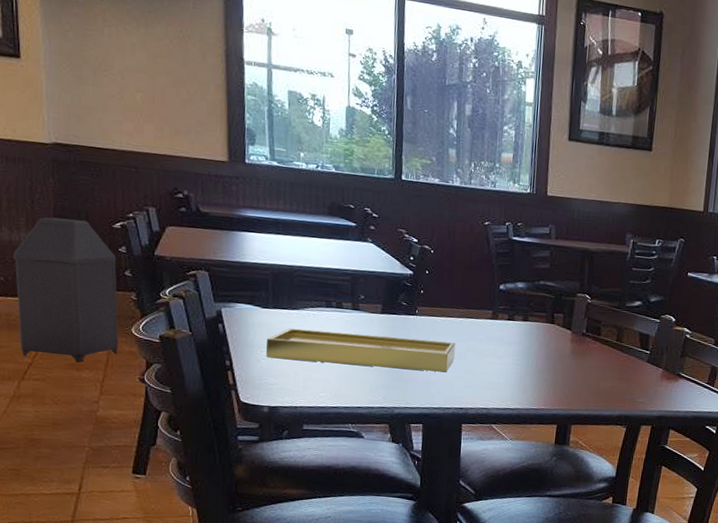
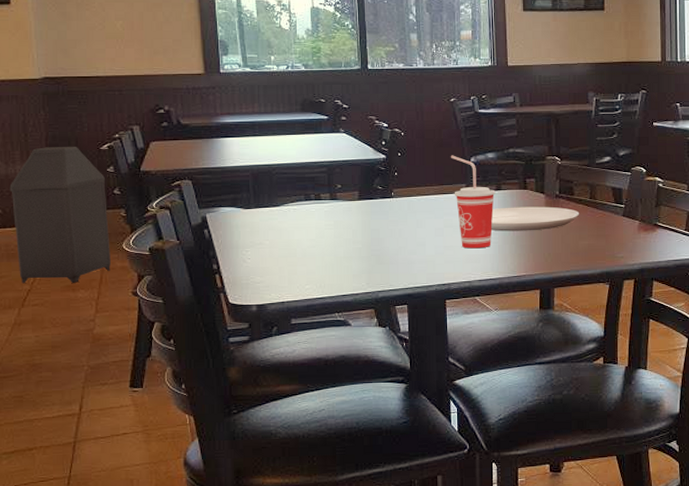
tray: present [266,328,456,373] -> none [250,220,434,257]
beverage cup: none [479,279,522,377] -> present [450,155,496,249]
plate: none [514,338,605,367] -> present [491,206,580,232]

